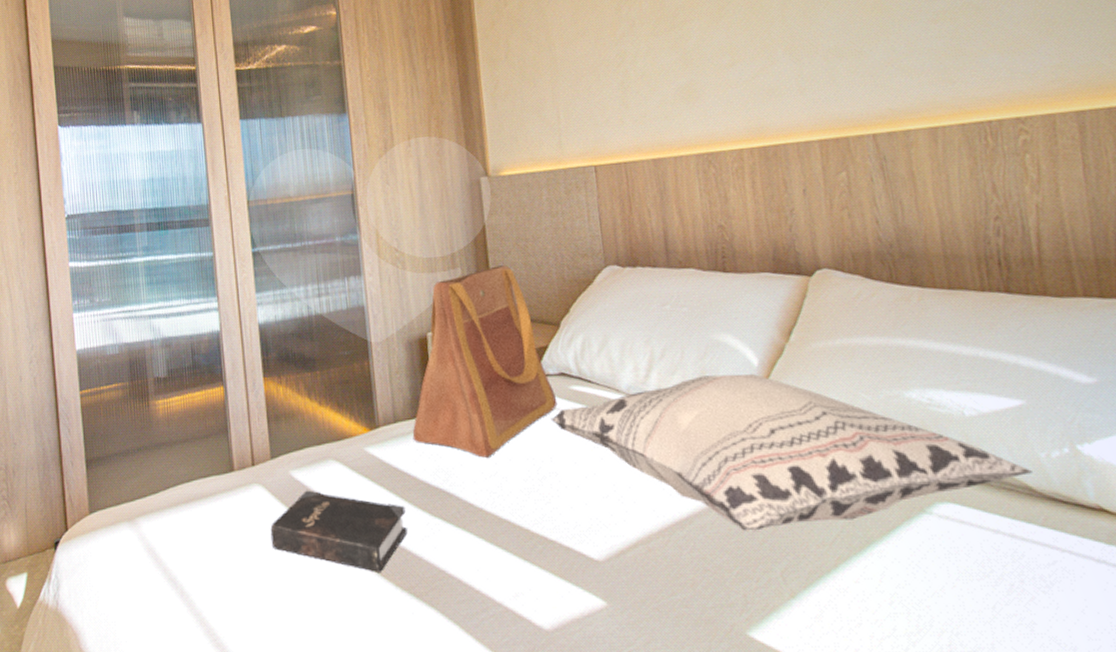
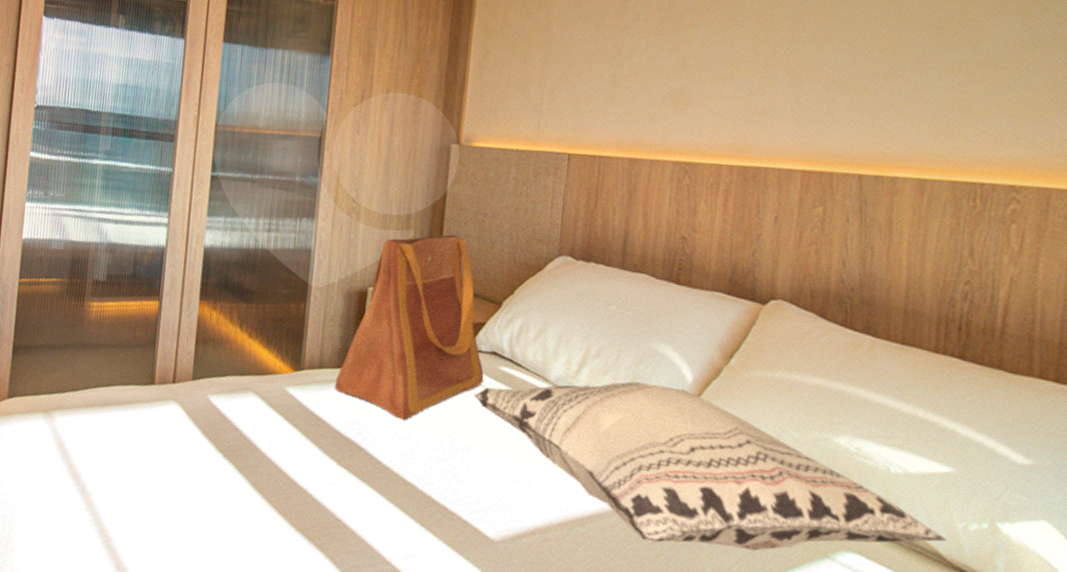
hardback book: present [270,490,408,572] -> none [177,416,314,509]

